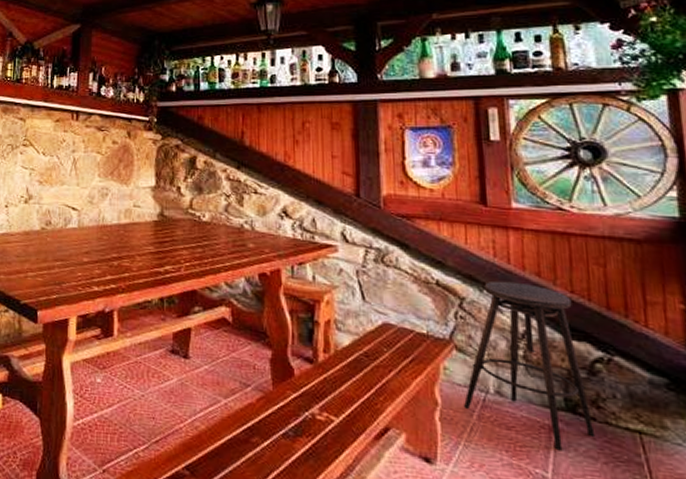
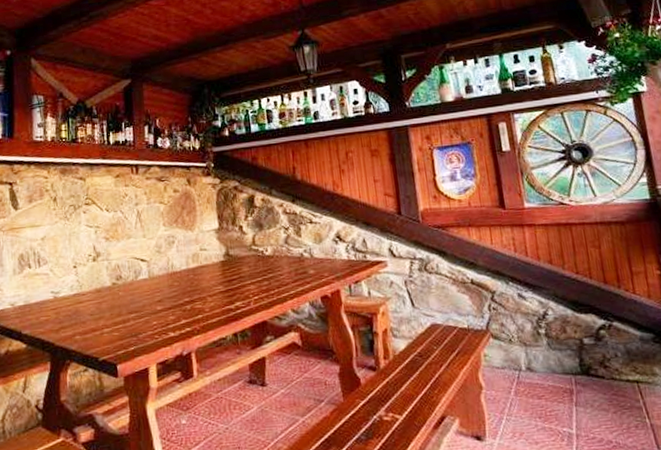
stool: present [463,280,596,451] -> none [502,271,605,410]

